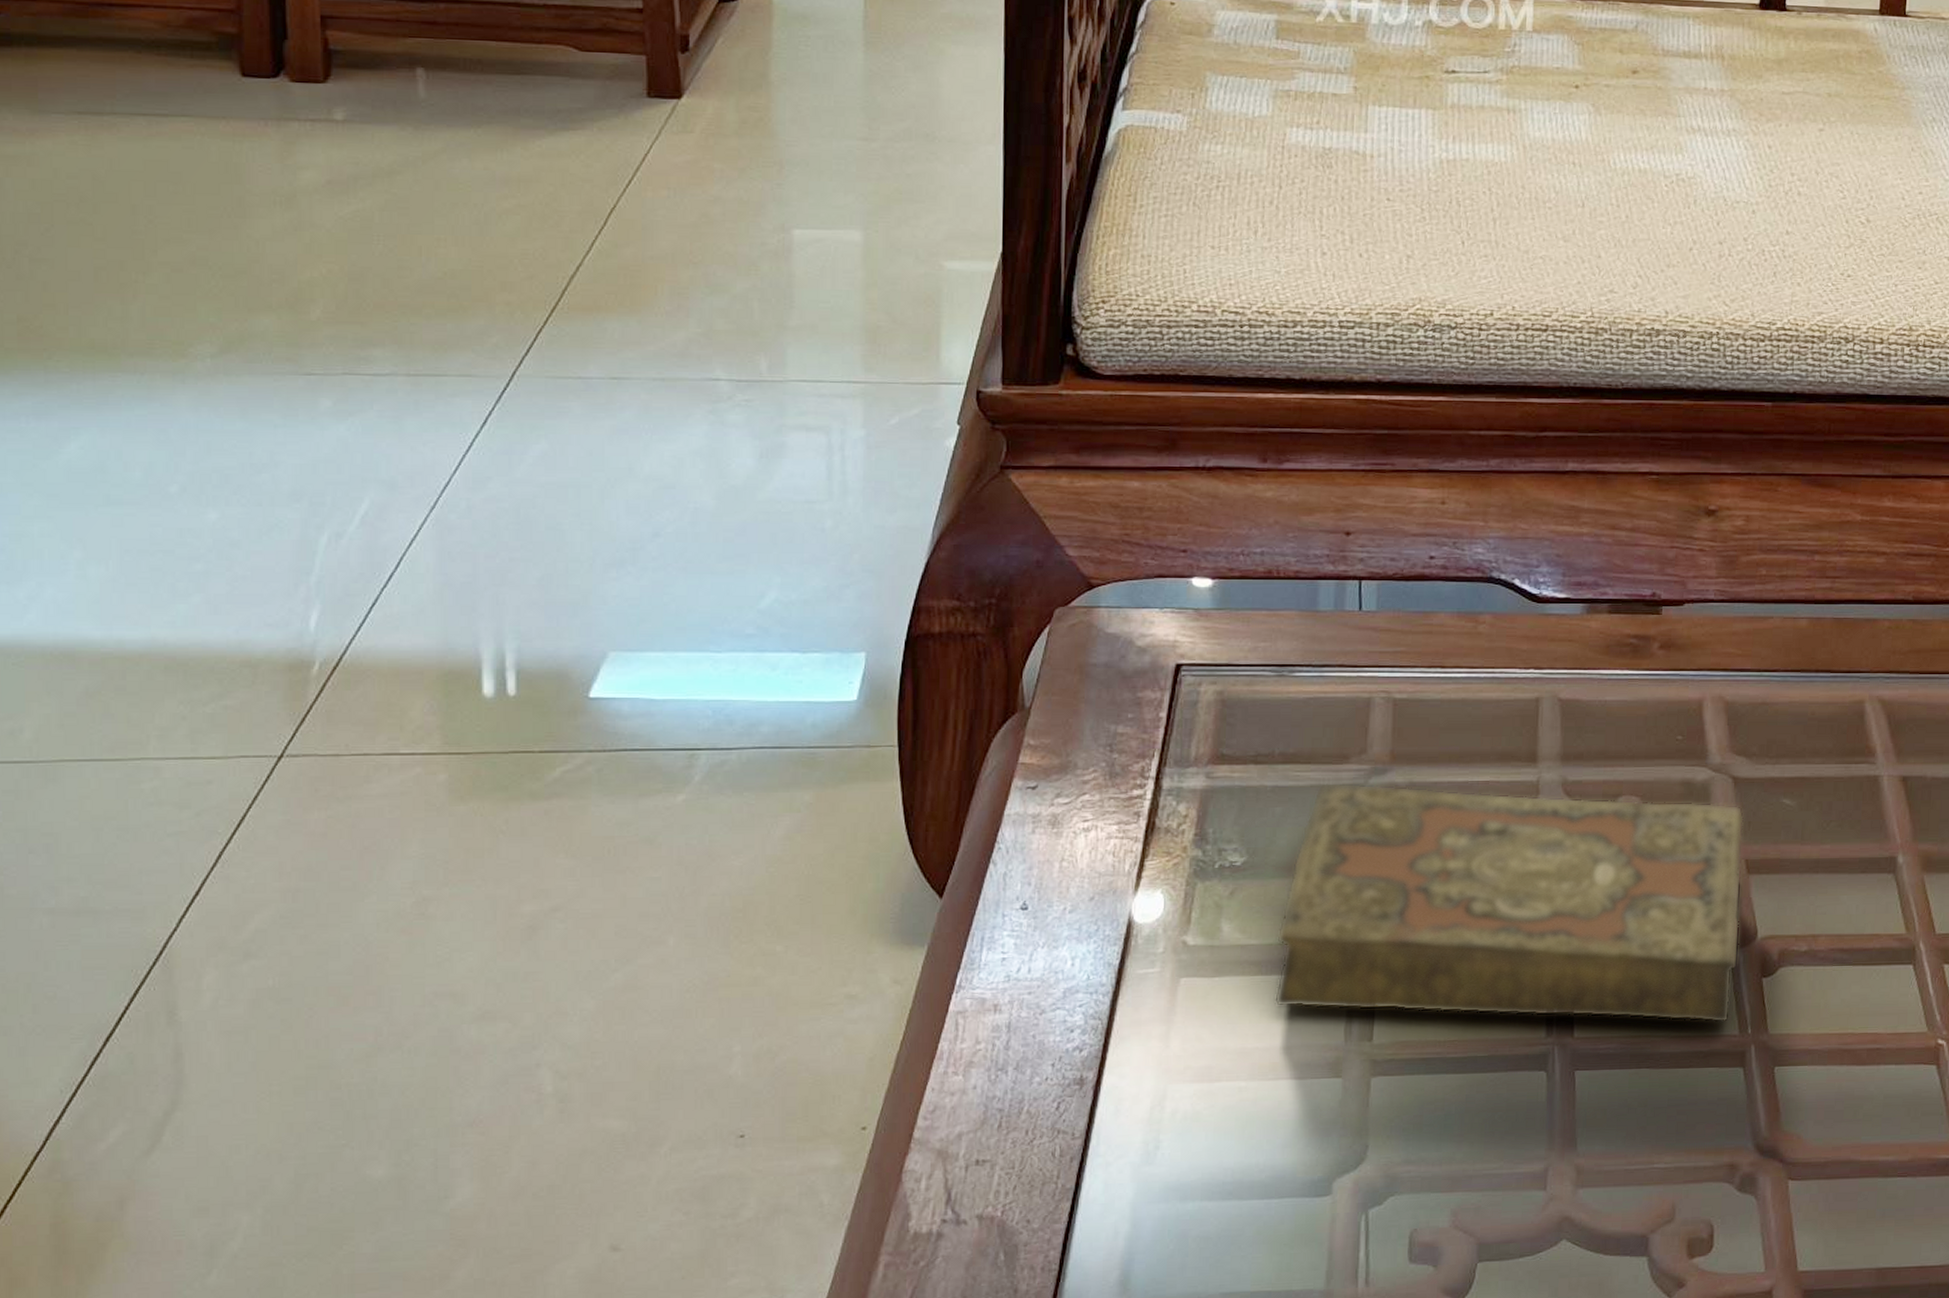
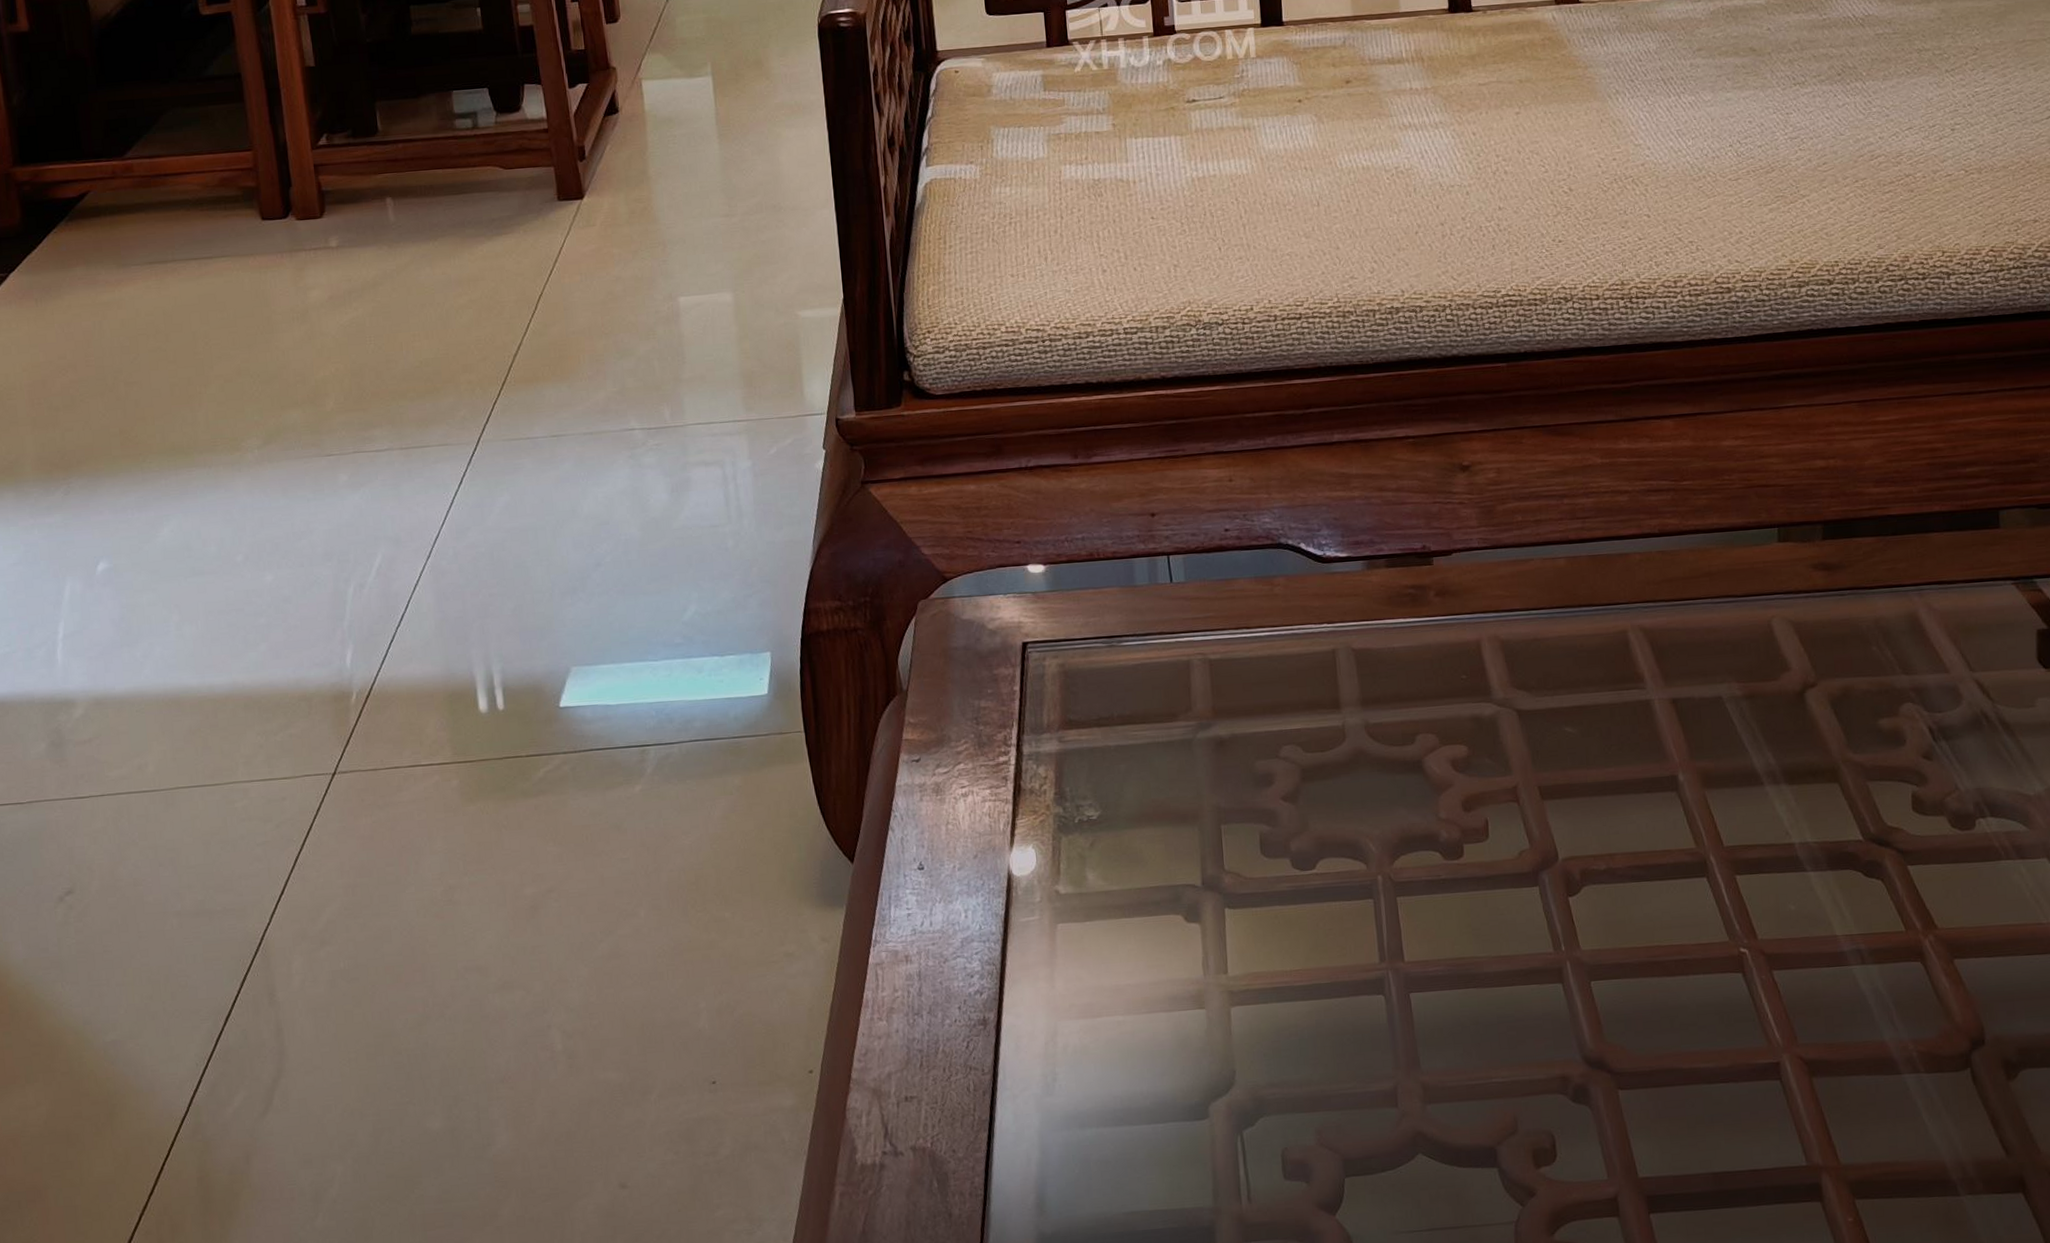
book: present [1273,782,1745,1023] -> none [1133,735,1545,946]

